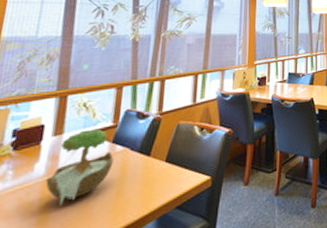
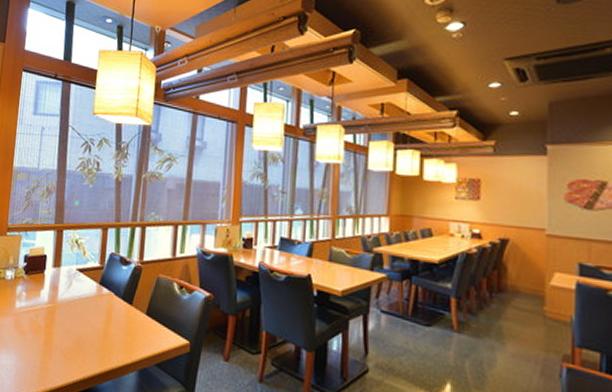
flower: present [45,129,114,206] -> none [49,266,101,334]

